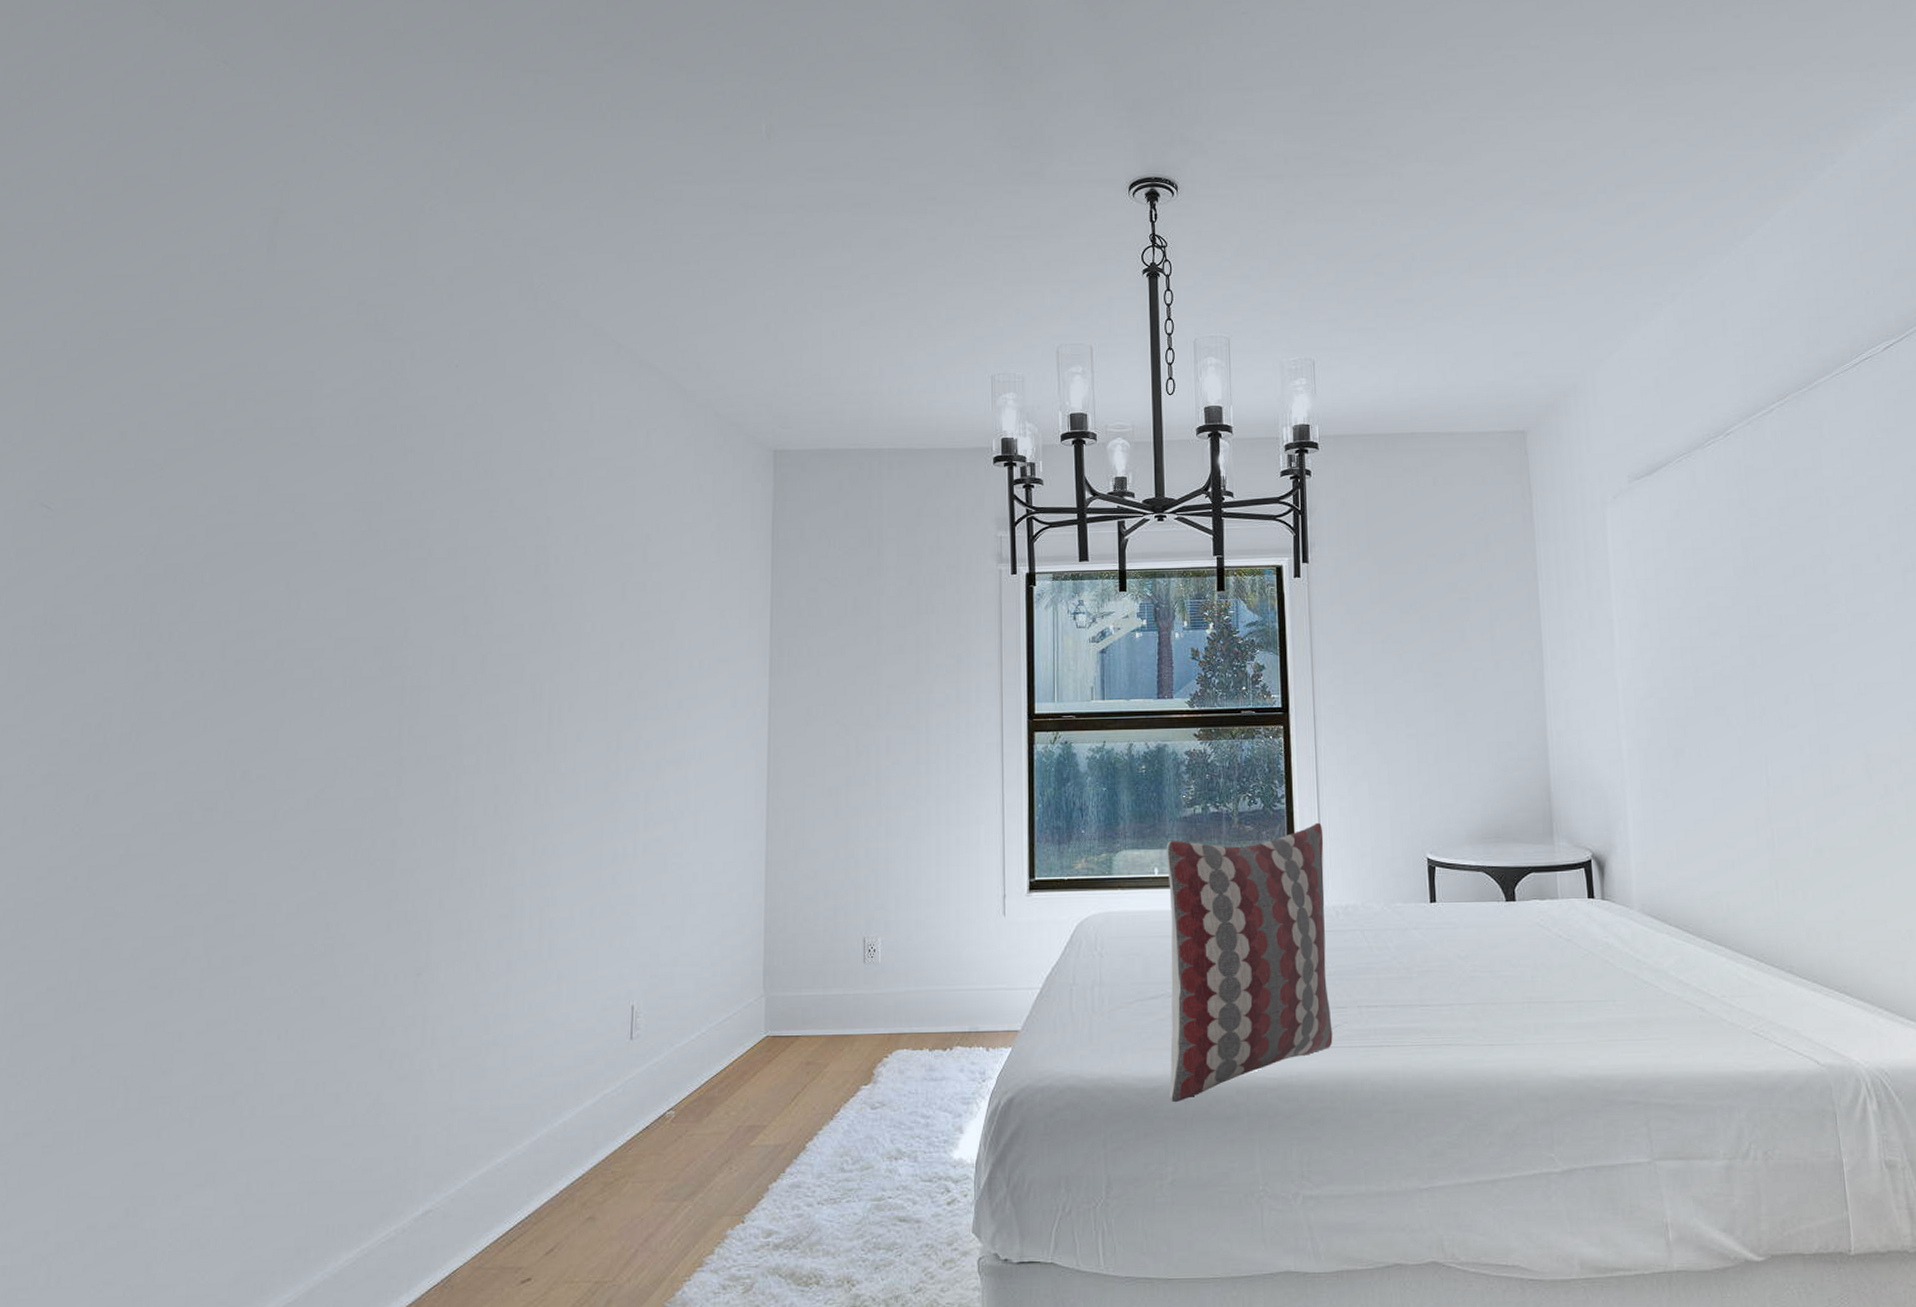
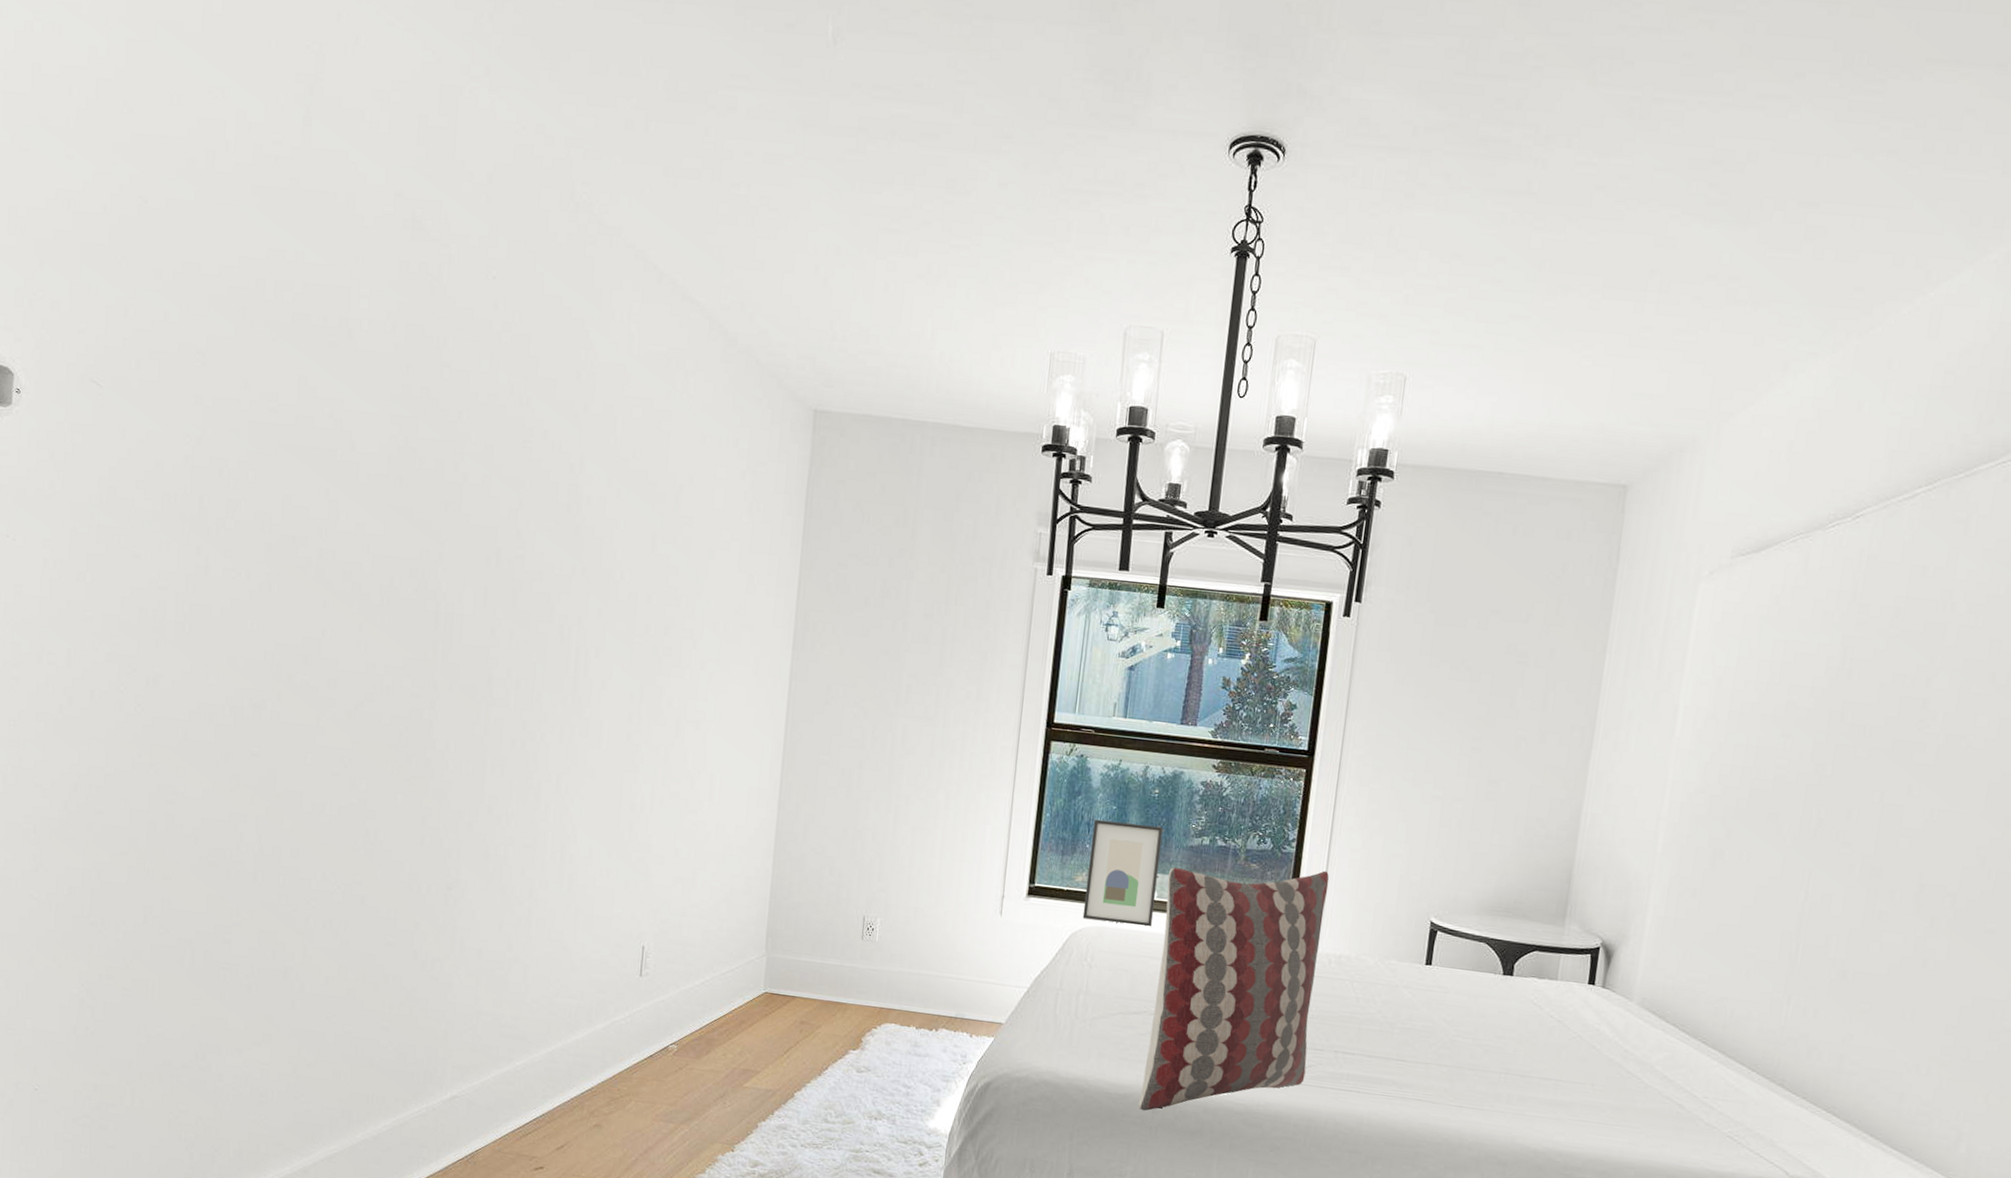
picture frame: none [1085,800,1158,907] -> present [1082,819,1164,927]

